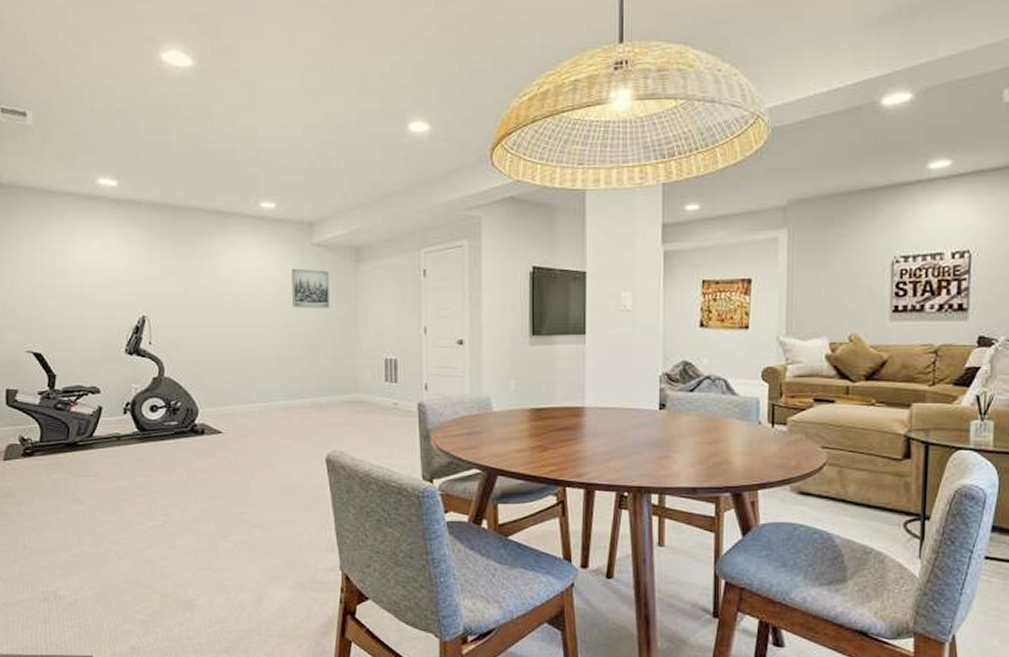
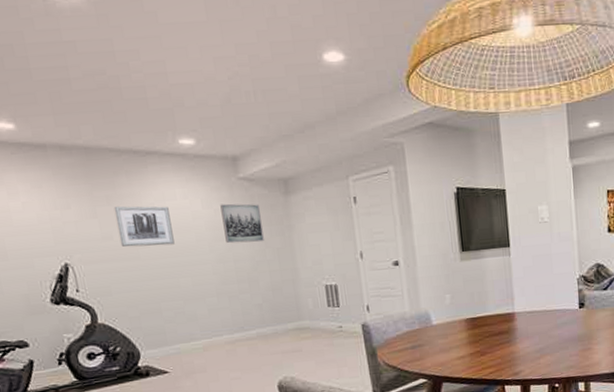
wall art: none [193,264,244,305] -> present [114,206,175,247]

